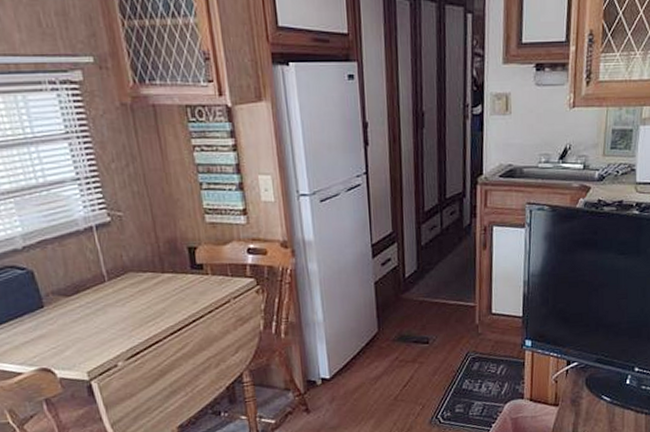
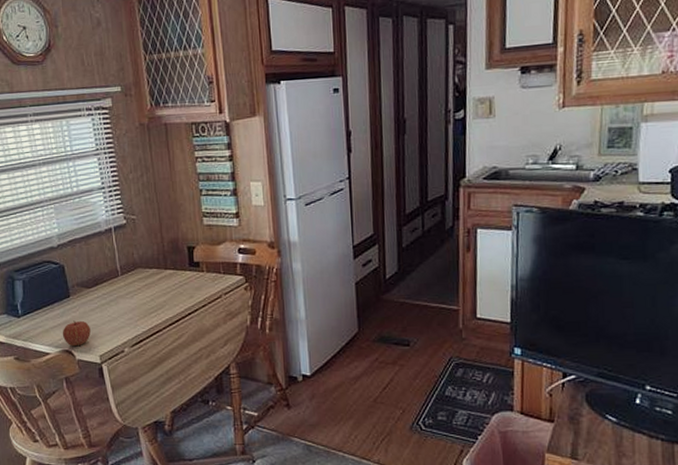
apple: none [36,334,74,364] -> present [62,320,91,347]

